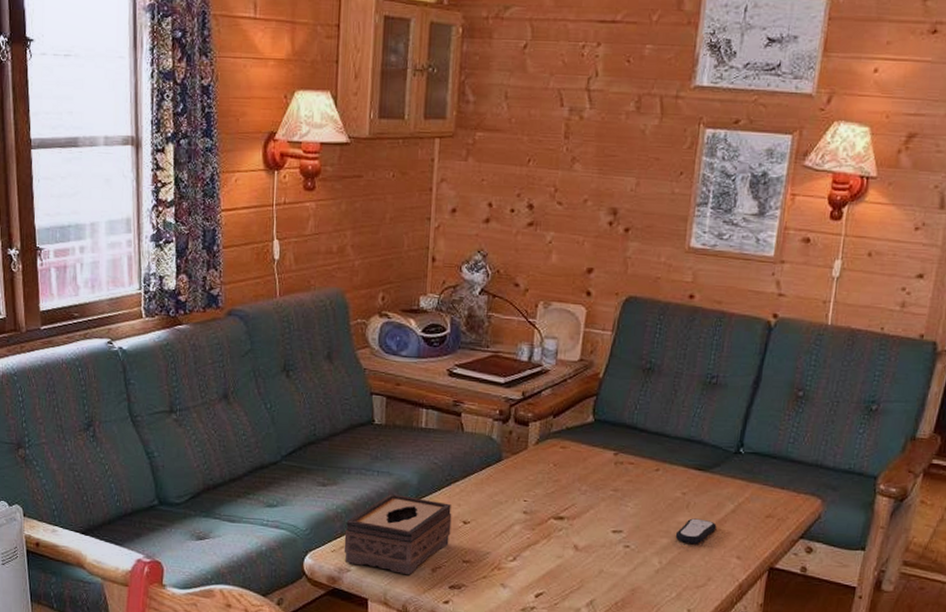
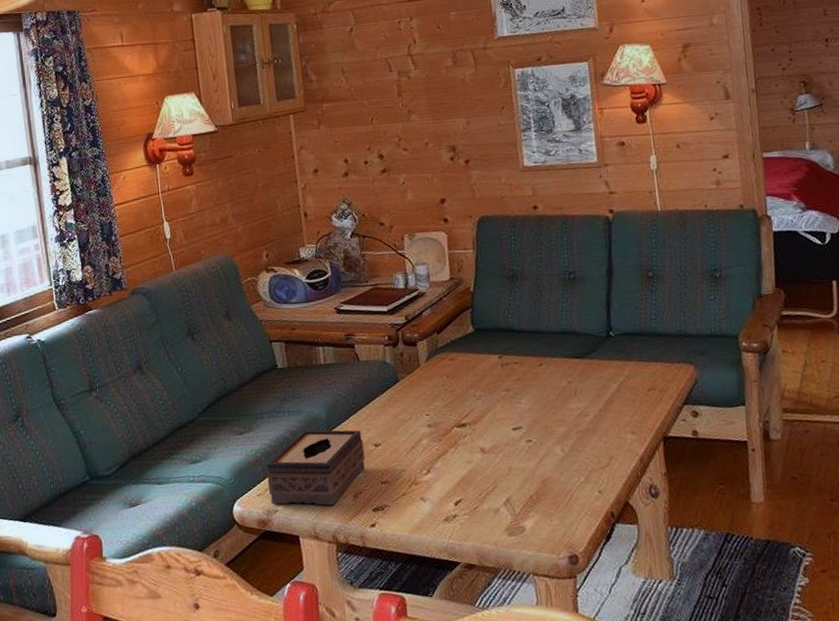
remote control: present [675,518,717,545] -> none [570,402,607,429]

